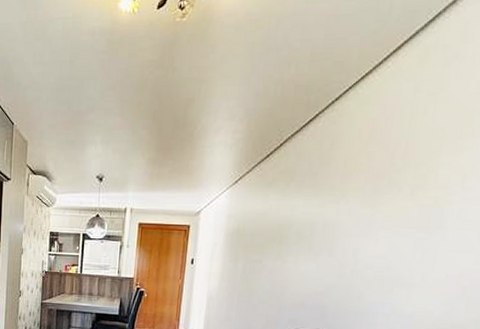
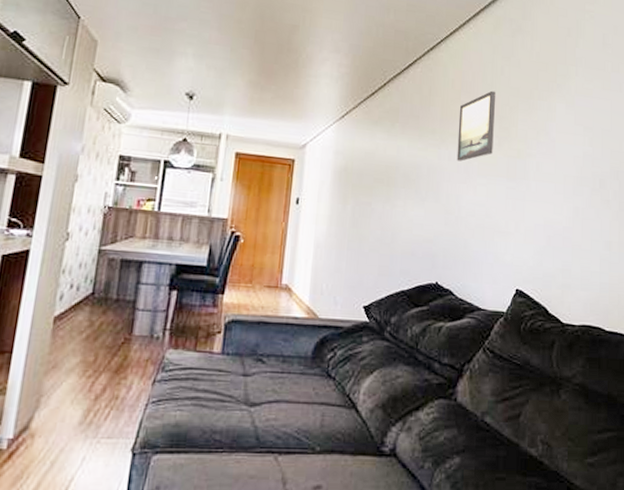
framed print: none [357,135,414,215] -> present [456,90,496,162]

